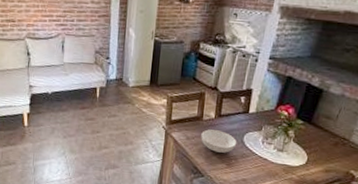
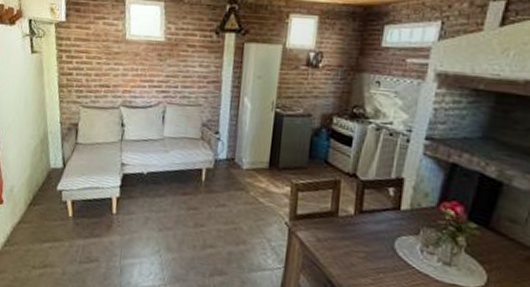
serving bowl: present [201,129,237,153] -> none [336,229,386,263]

